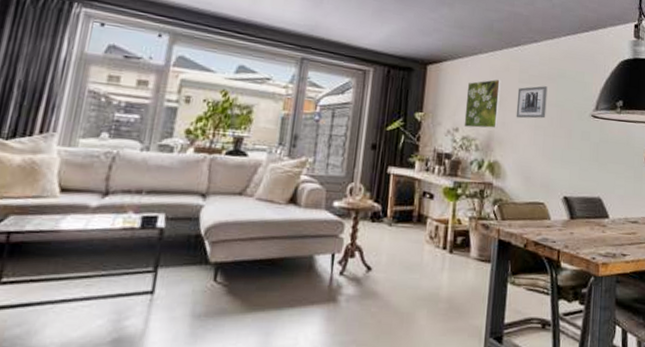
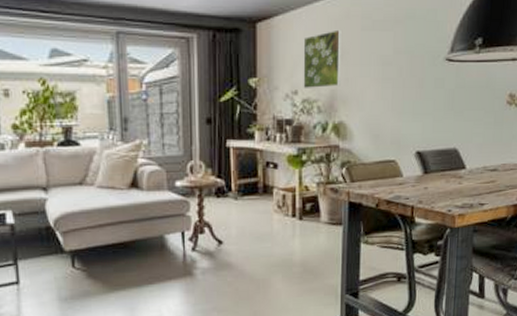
wall art: present [516,86,548,119] -> none [360,31,395,72]

